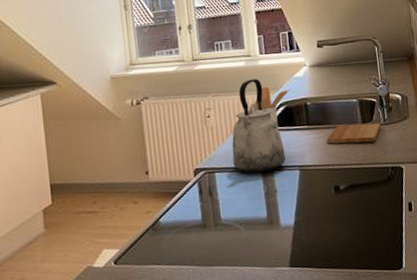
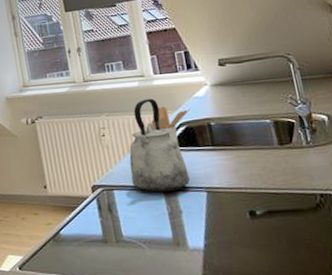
cutting board: present [327,122,382,144] -> none [236,145,304,167]

